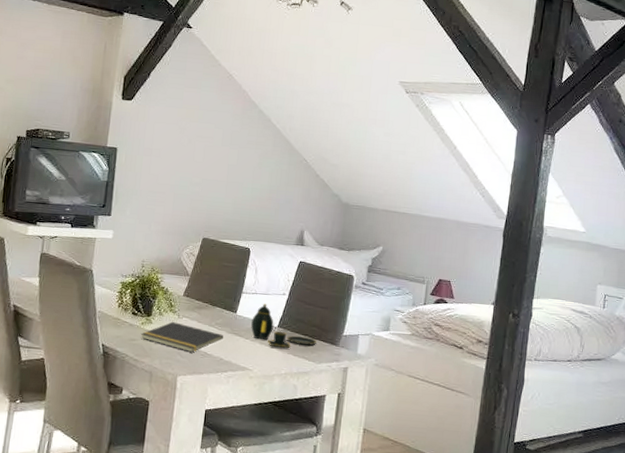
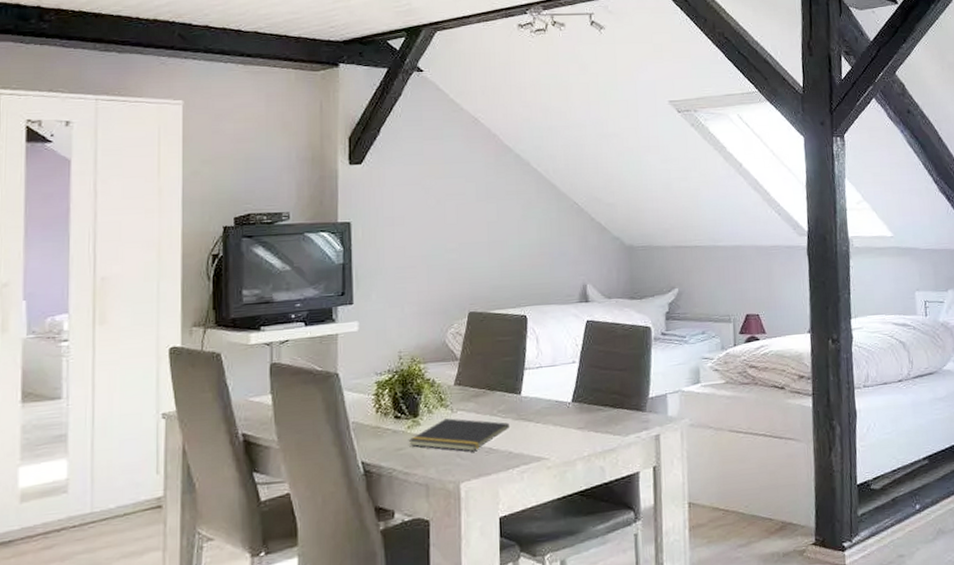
teapot: present [251,303,316,349] -> none [540,377,619,427]

